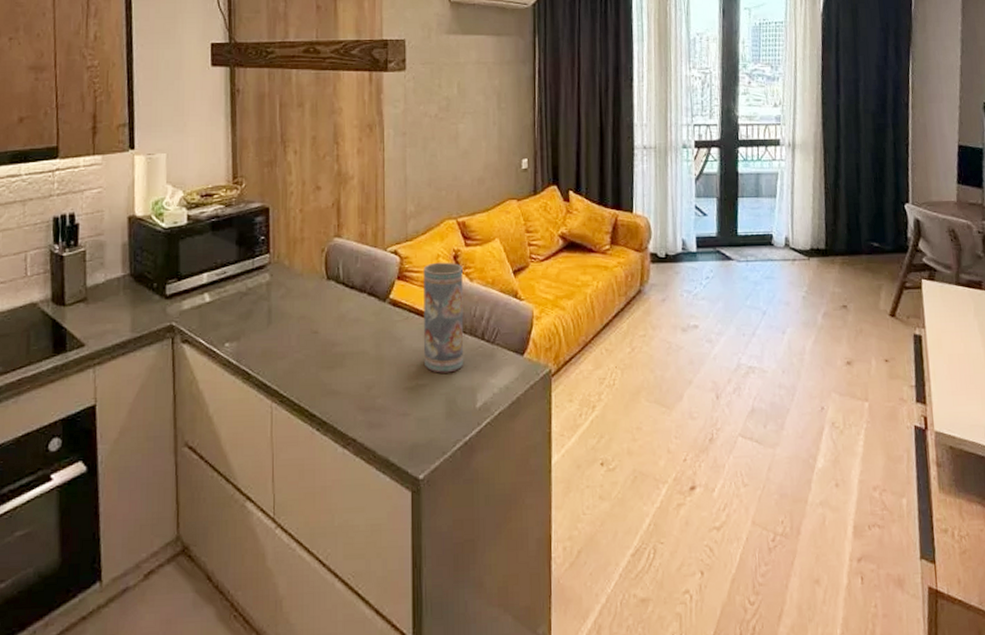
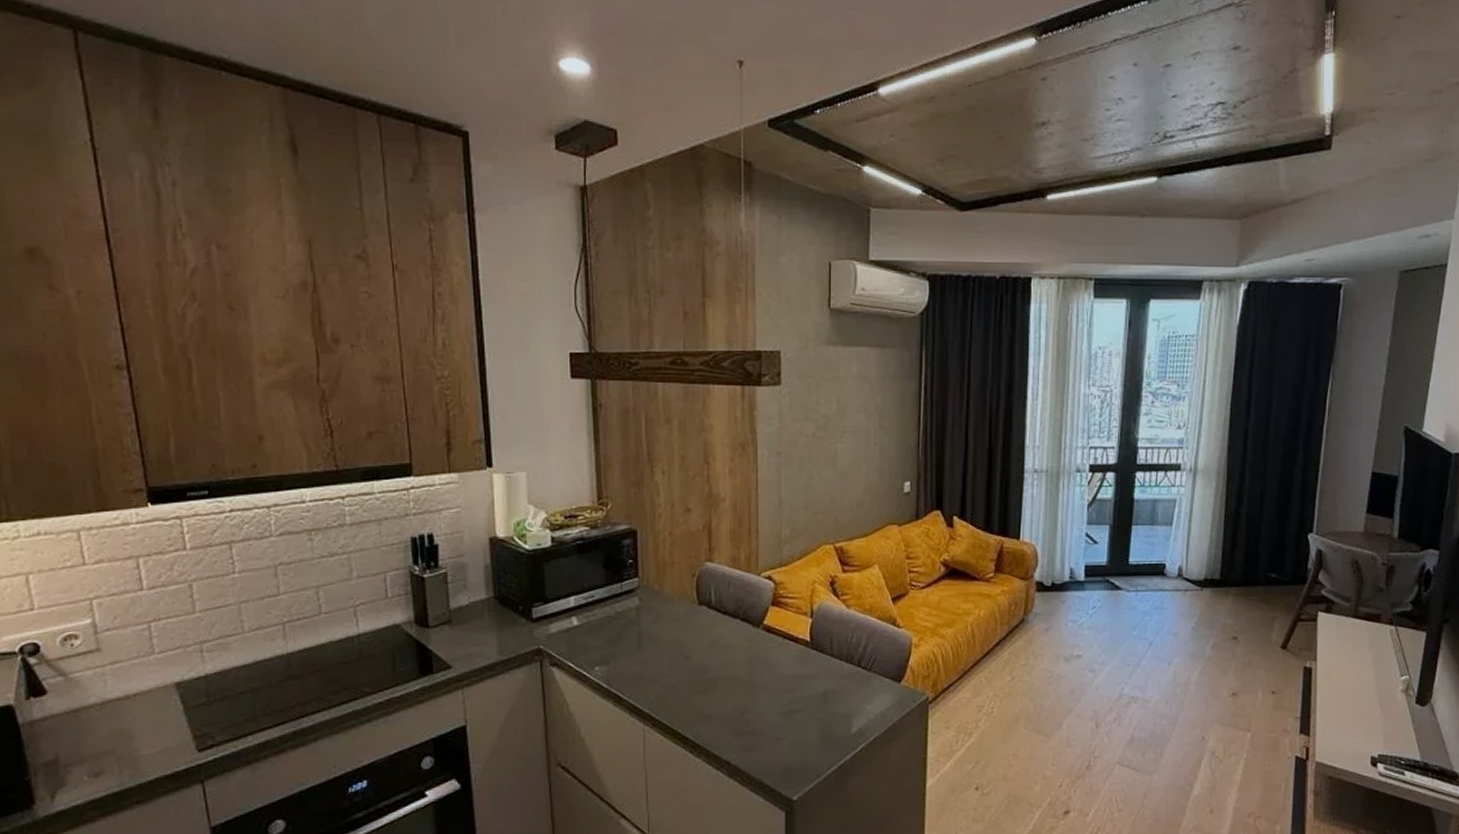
vase: present [423,262,464,373] -> none [799,588,840,699]

